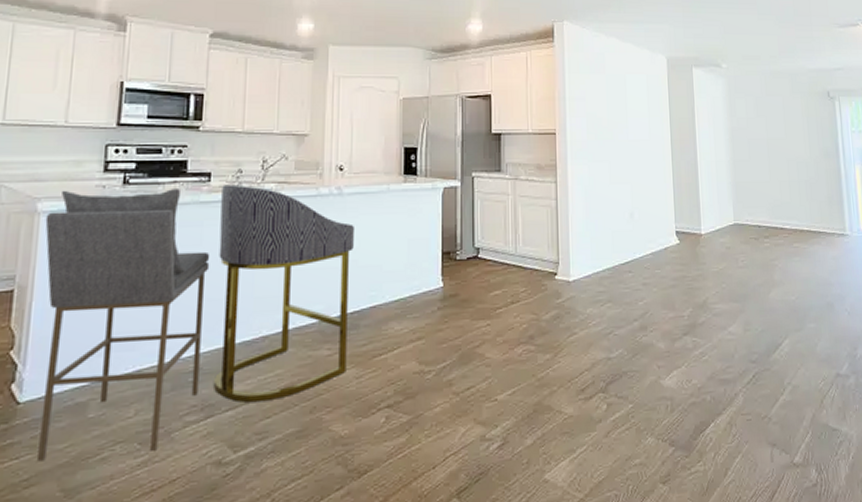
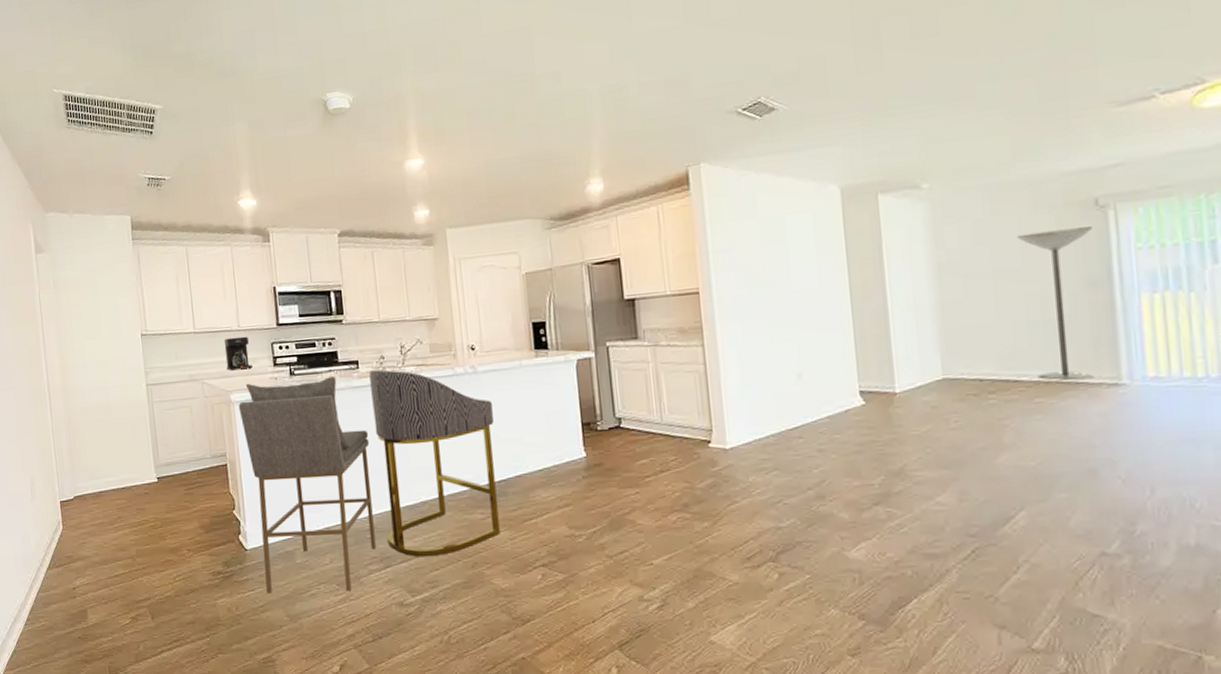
coffee maker: none [38,134,76,174] -> present [224,336,253,371]
floor lamp: none [782,112,831,231] -> present [1017,226,1096,382]

